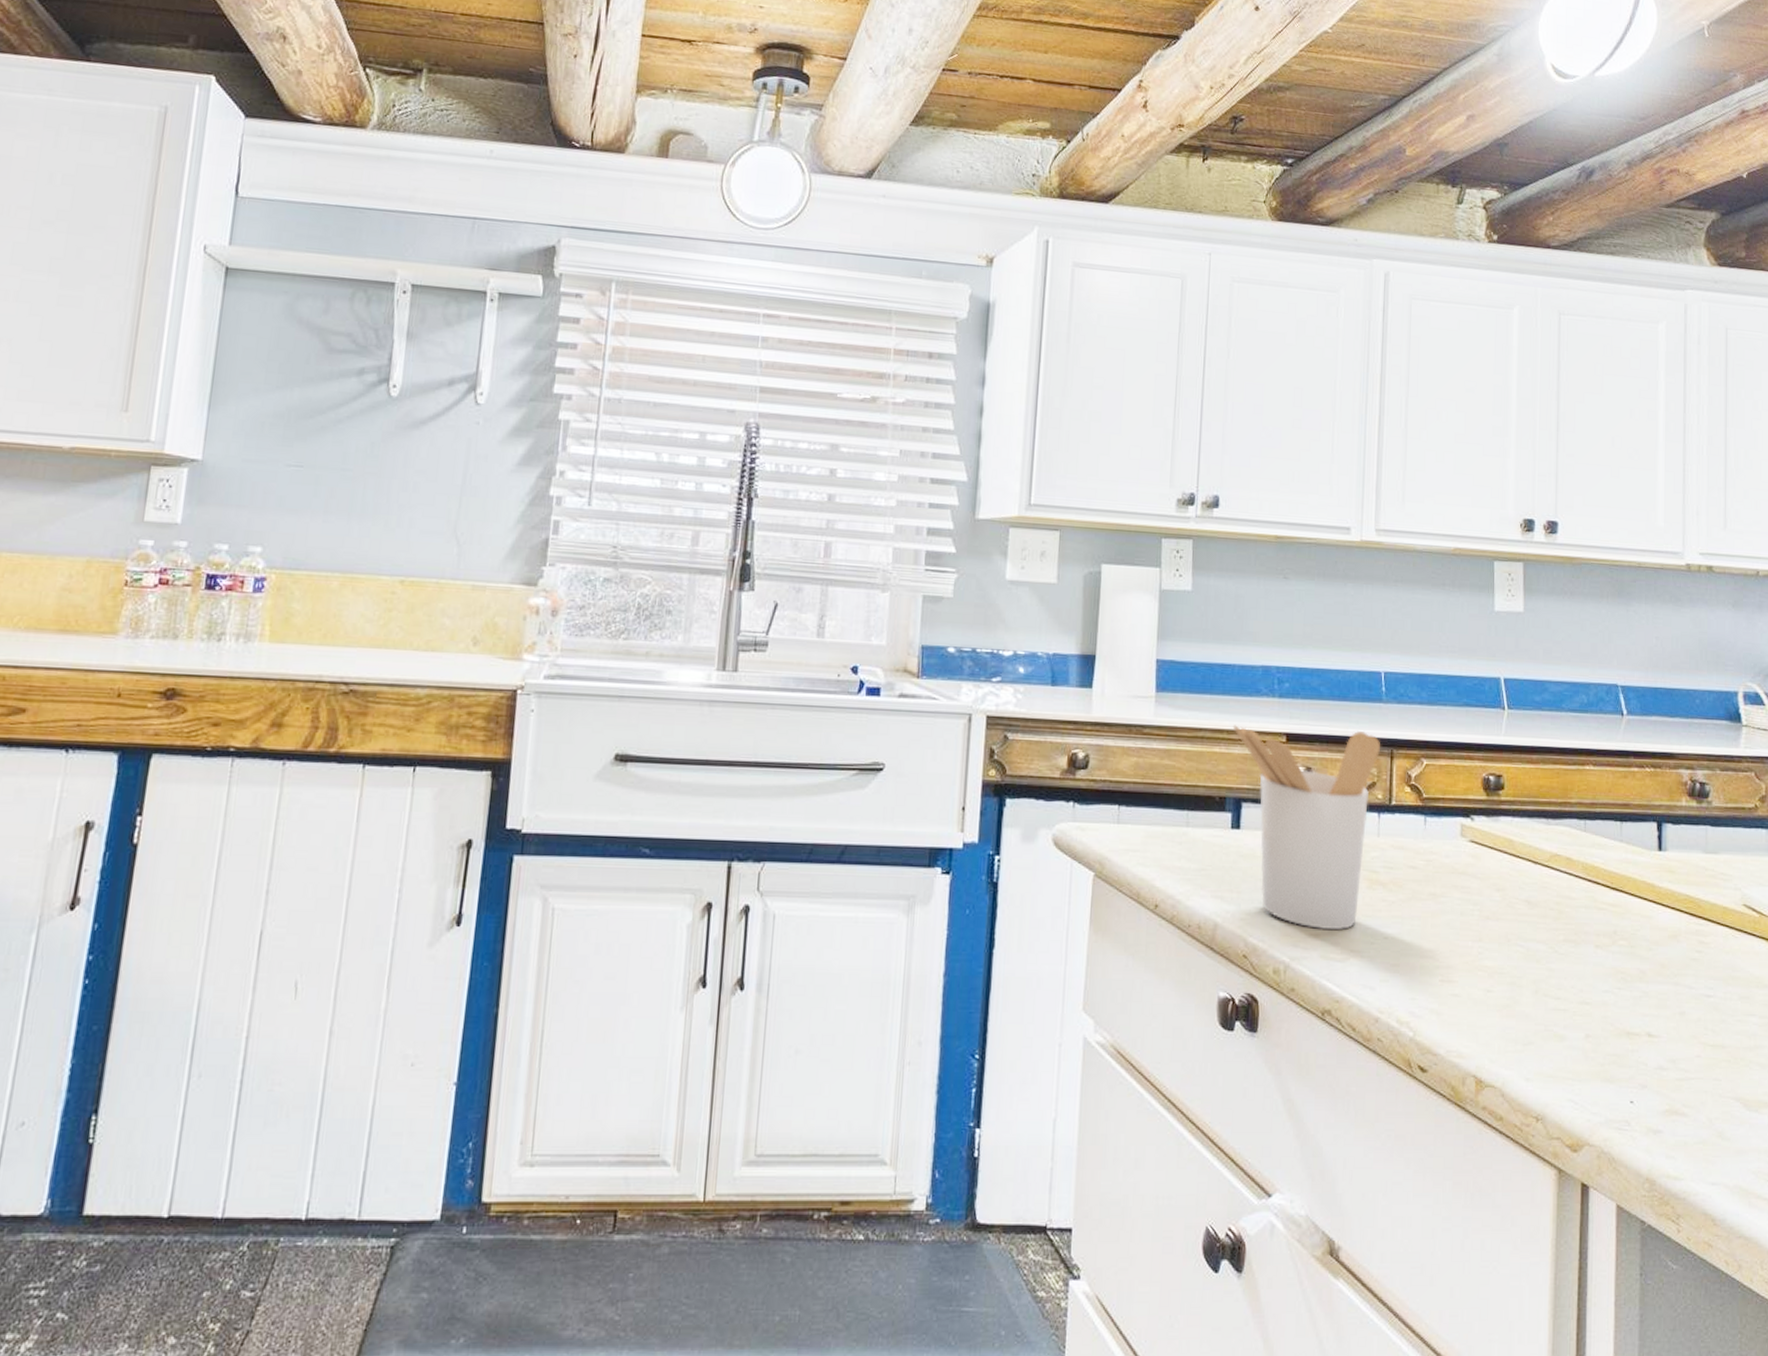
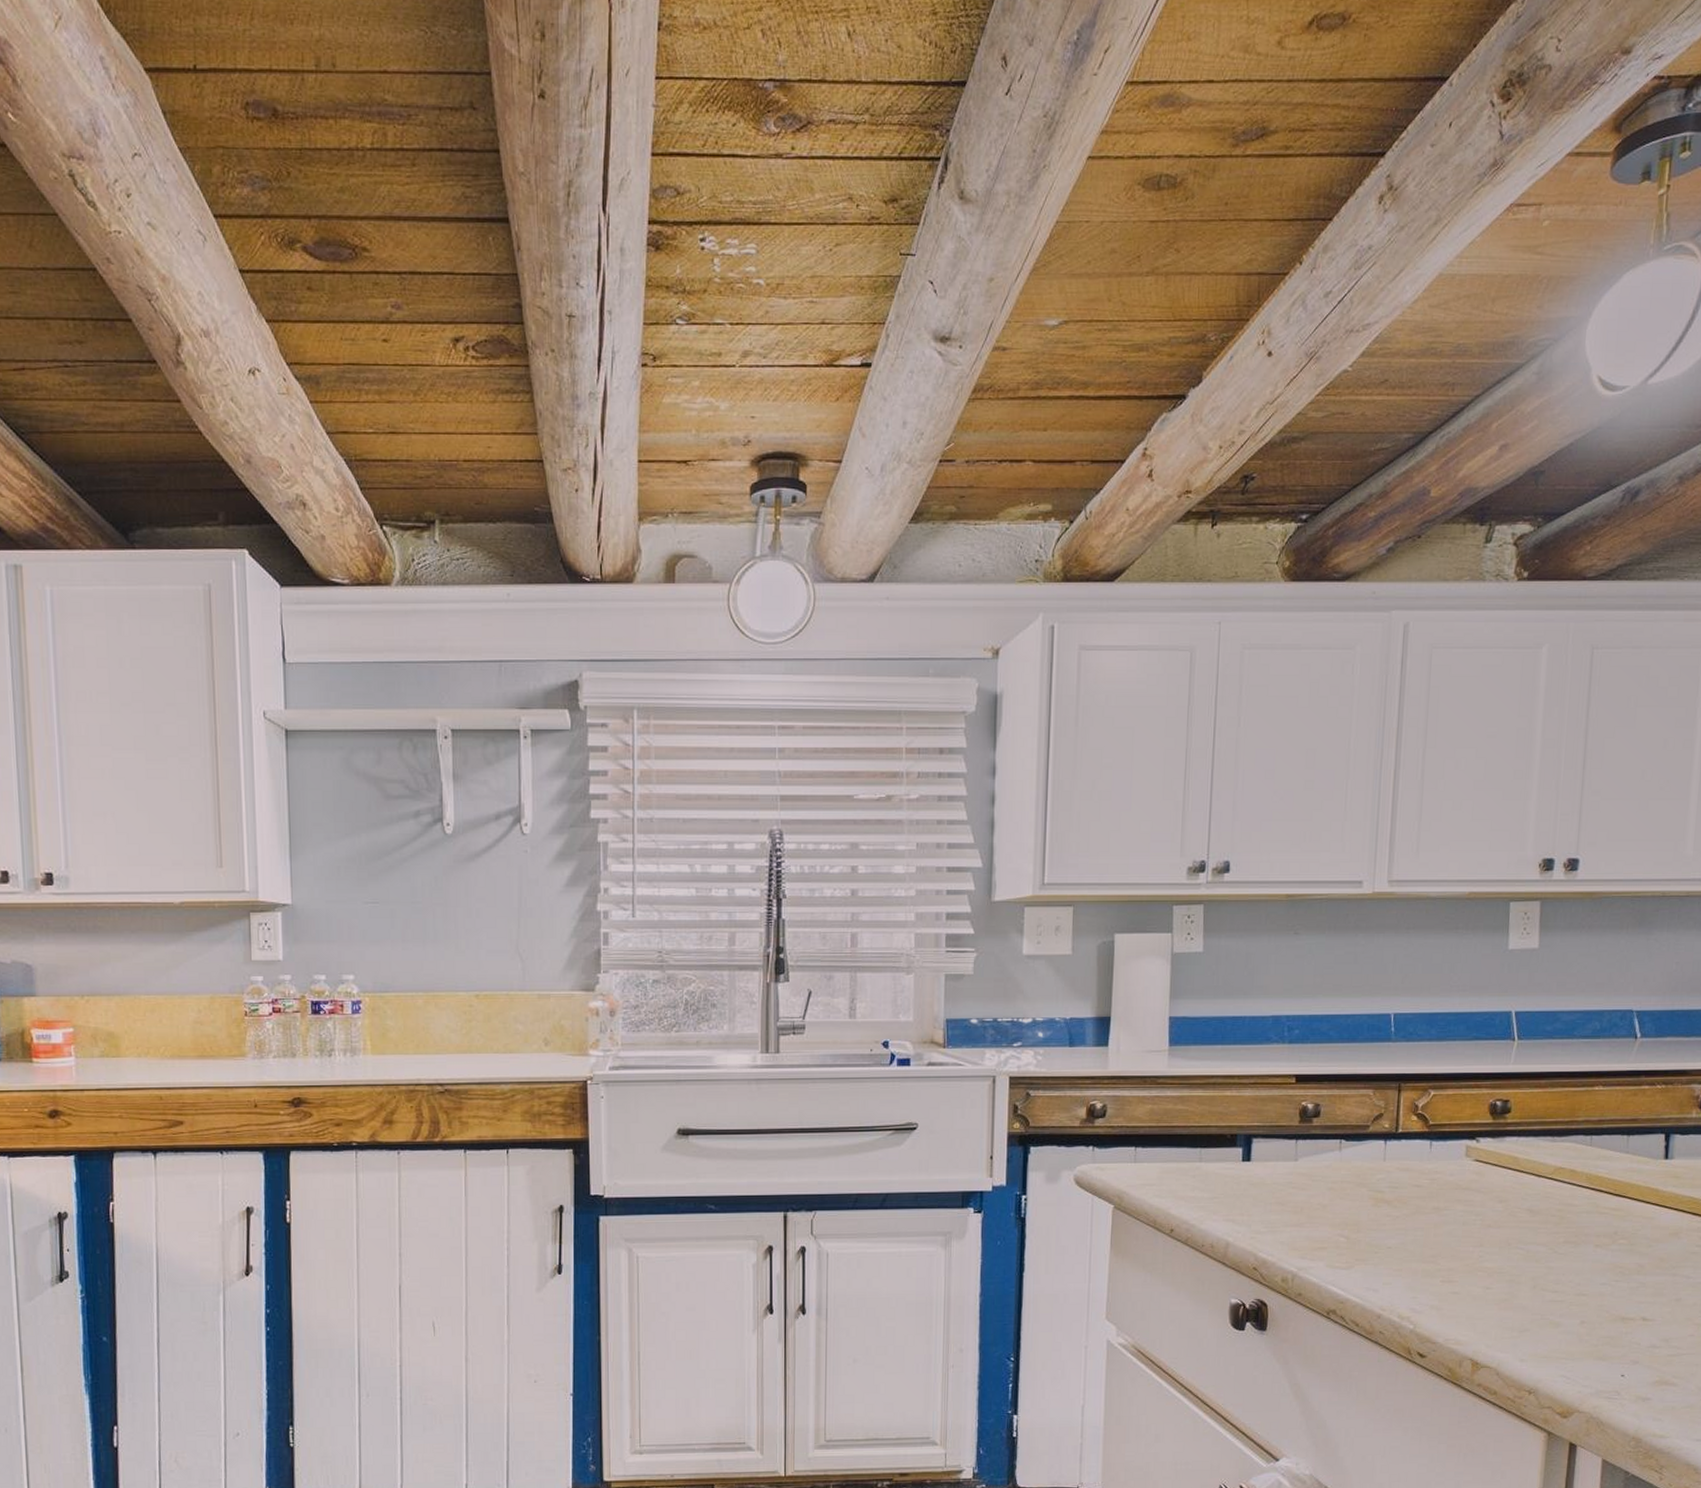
utensil holder: present [1232,725,1381,930] -> none [1243,1069,1389,1244]

